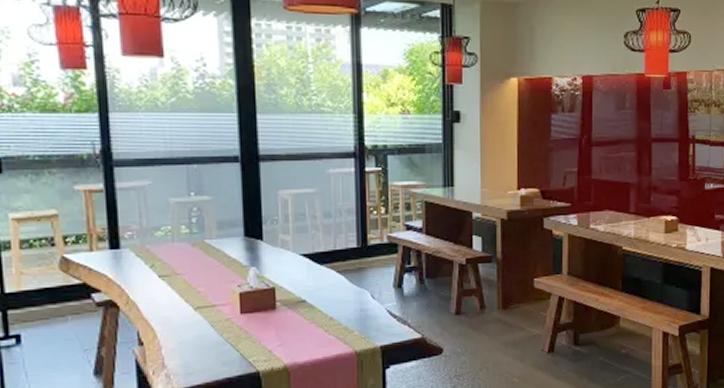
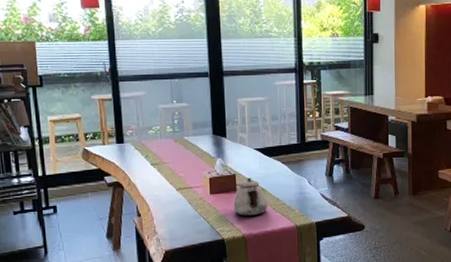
teapot: none [271,292,318,341] -> present [233,178,268,216]

